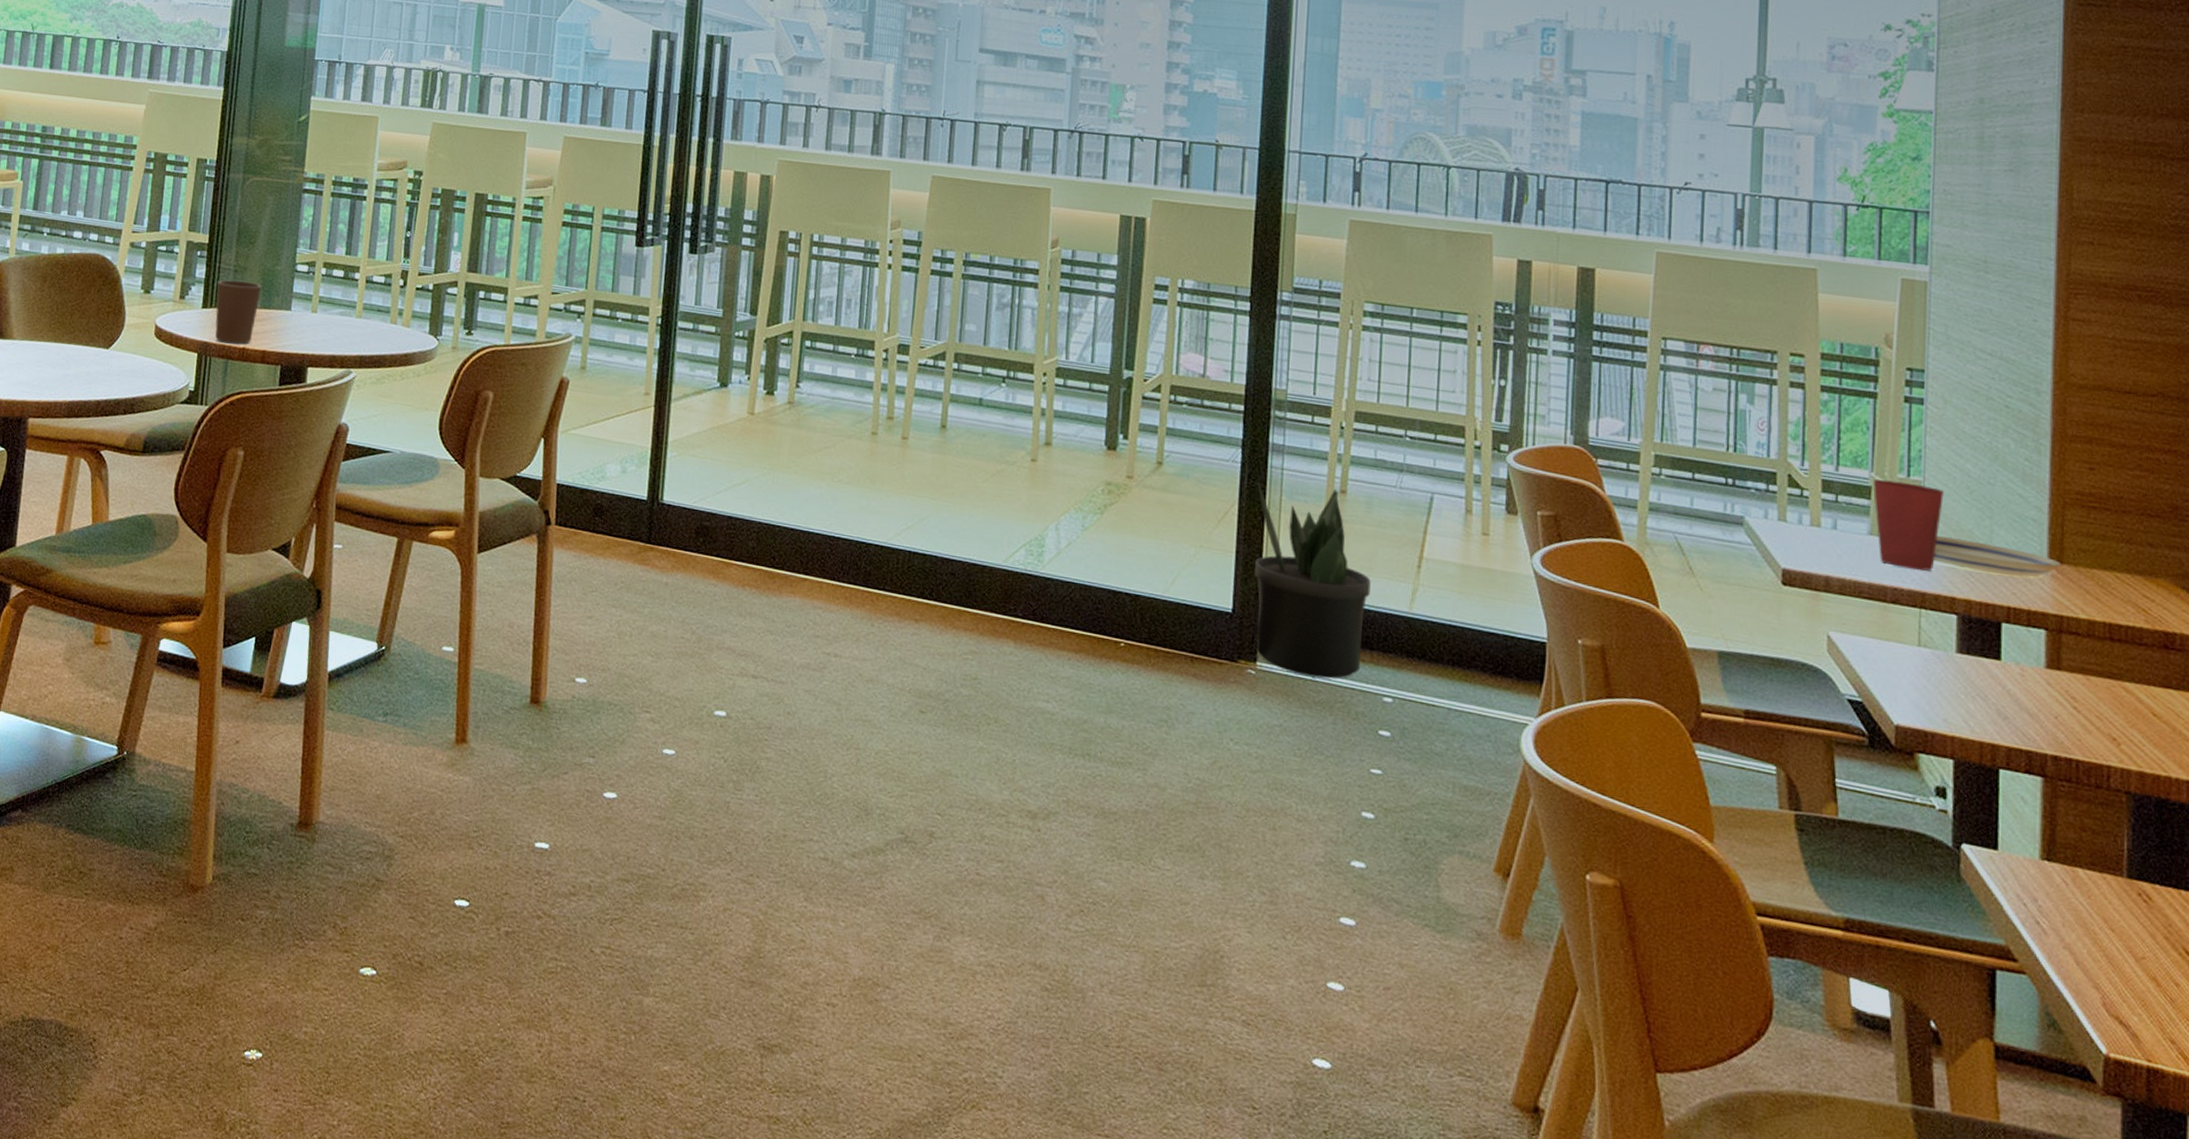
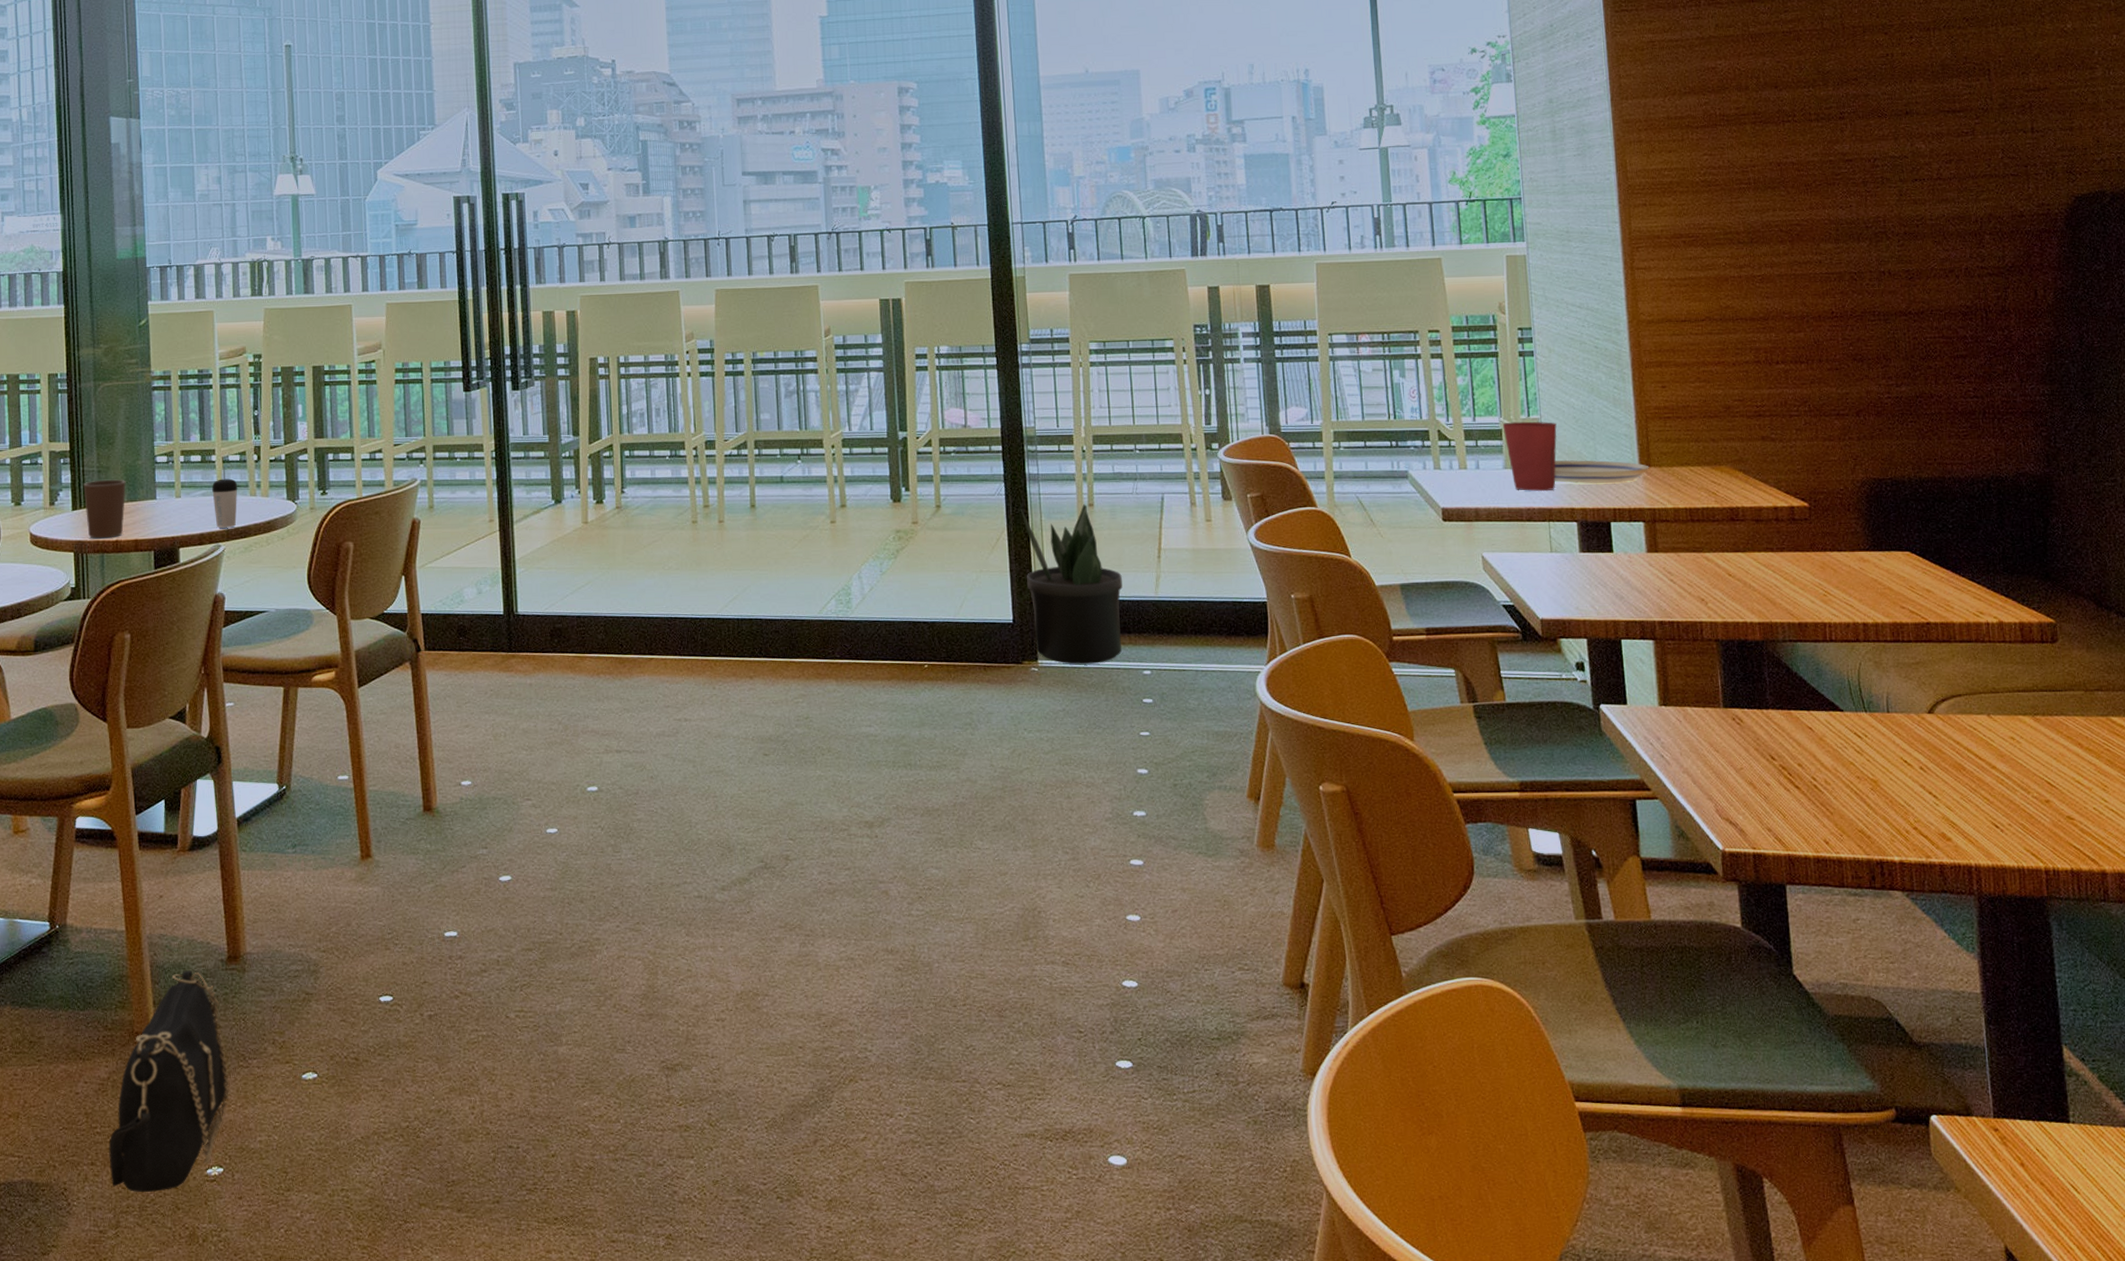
handbag: none [143,827,283,1065] -> present [109,970,230,1192]
beverage cup: none [350,287,379,355] -> present [212,466,238,528]

